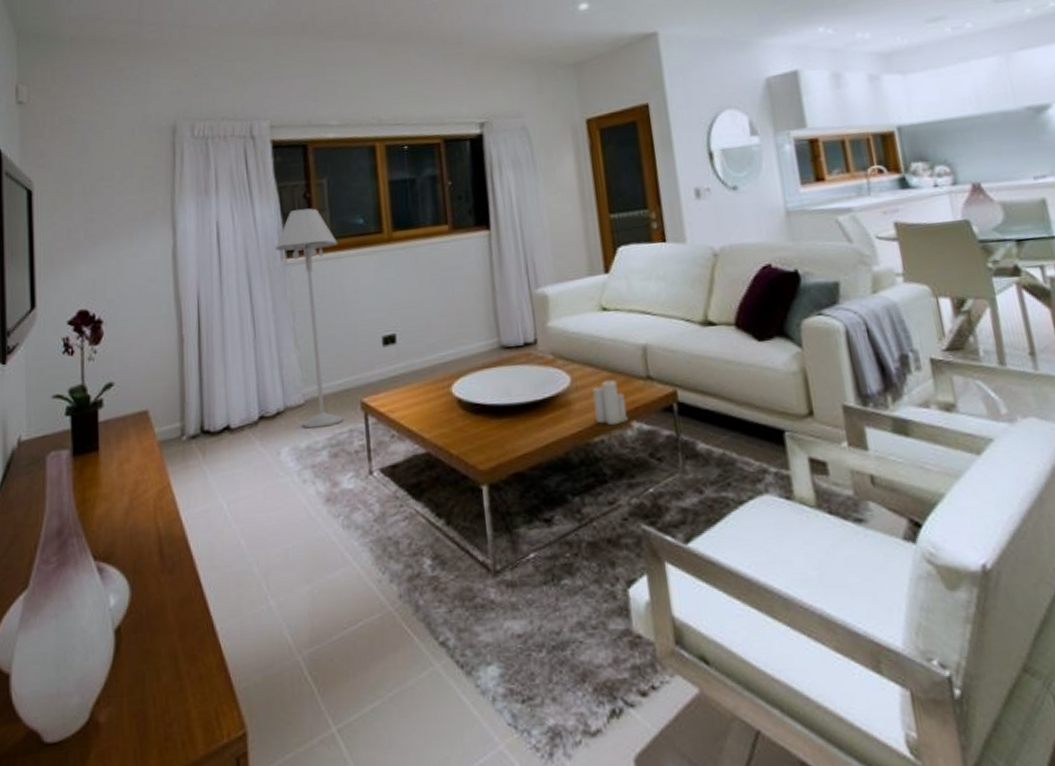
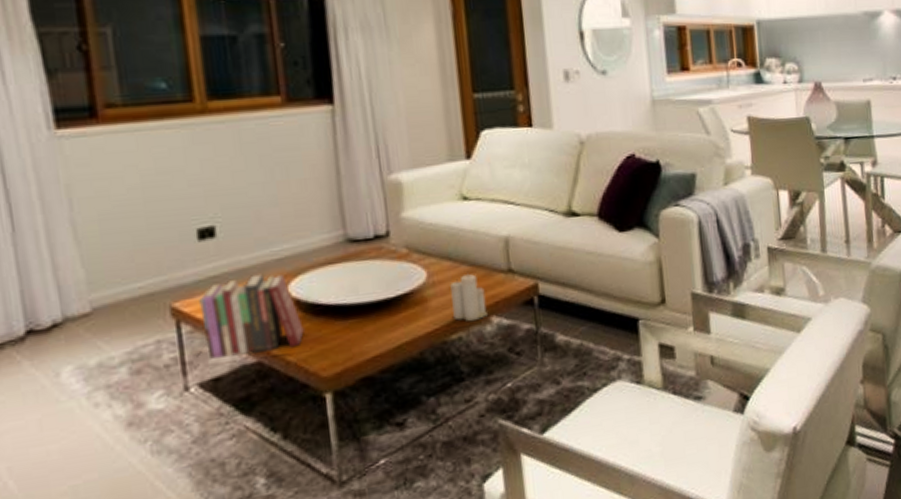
floor lamp: present [275,208,343,429] -> none [37,63,147,342]
books: none [382,375,465,448] -> present [199,274,304,359]

